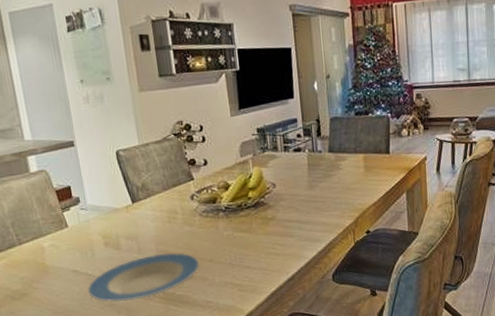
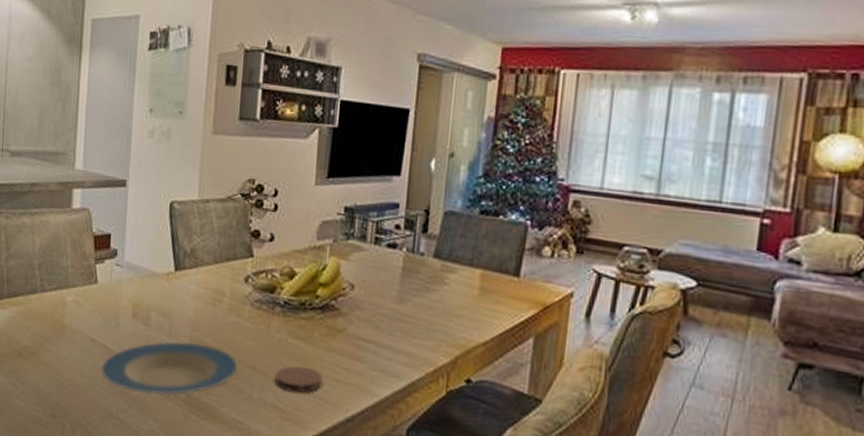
coaster: none [229,250,266,271] -> present [274,365,323,393]

